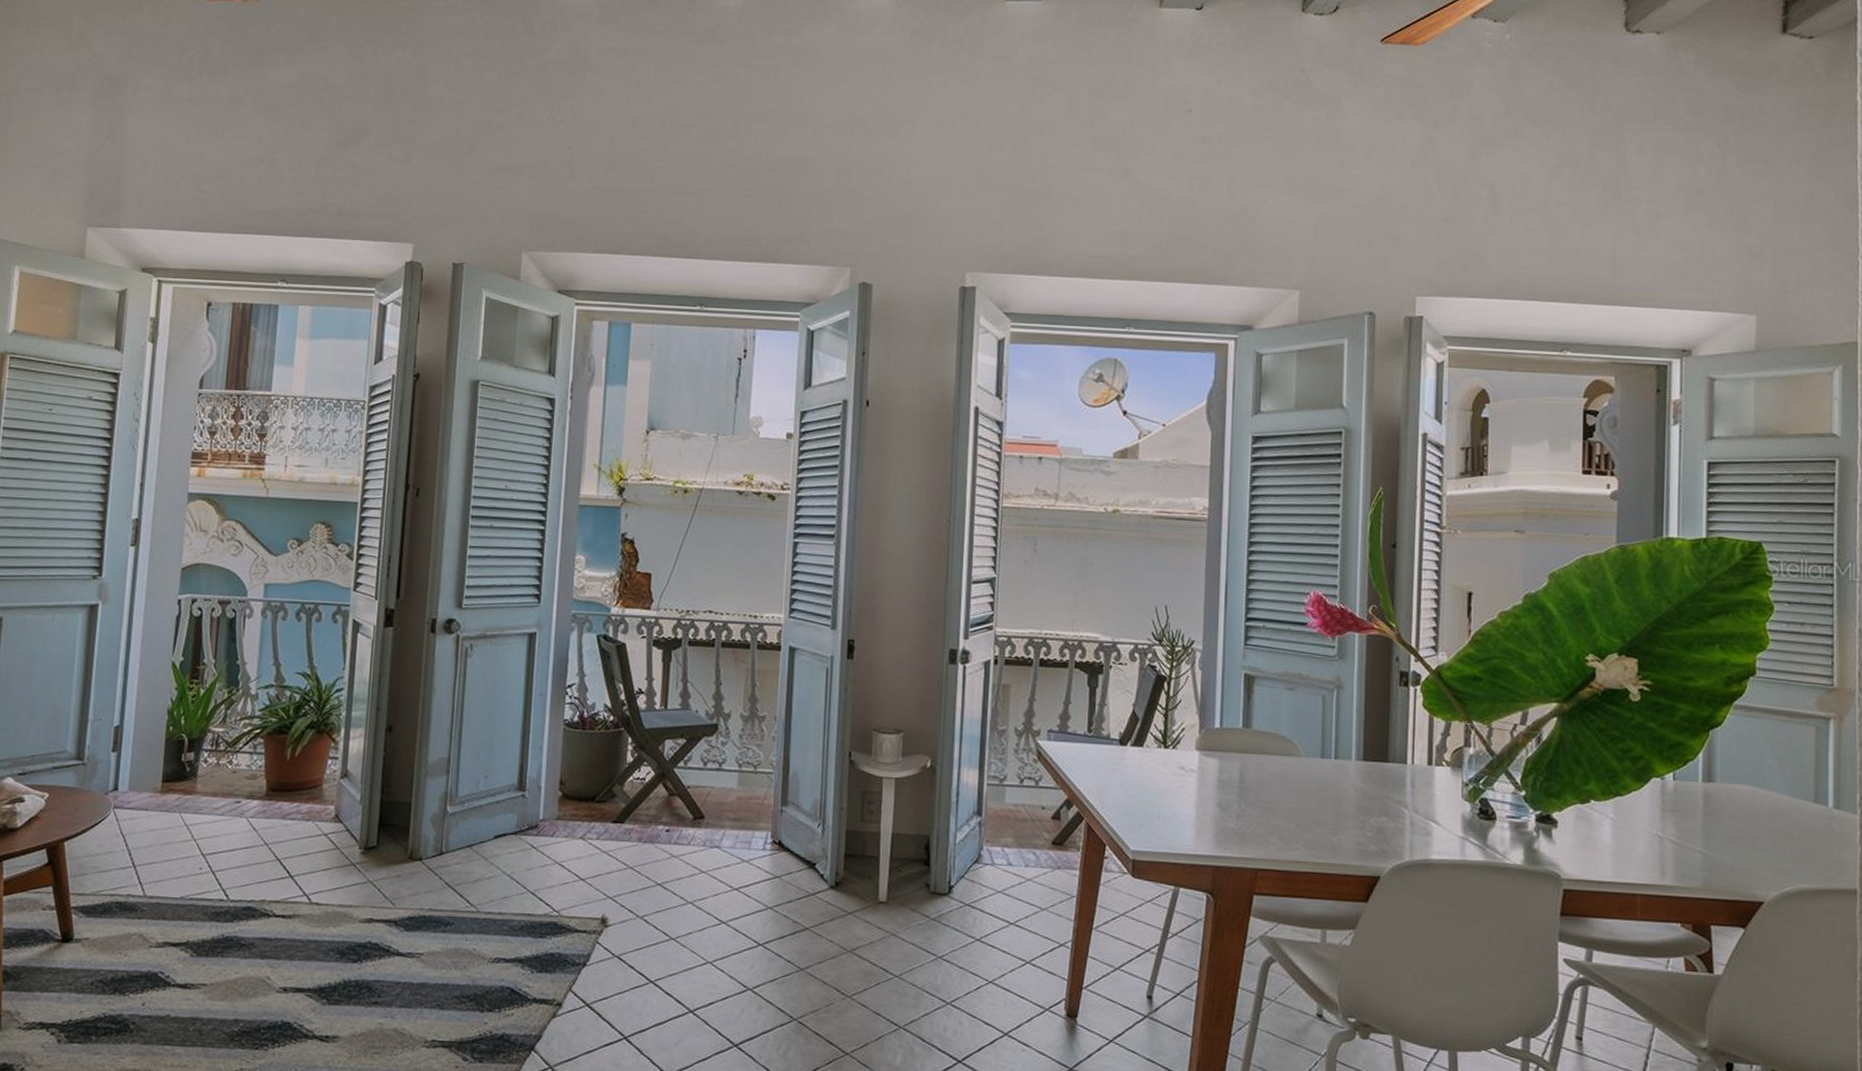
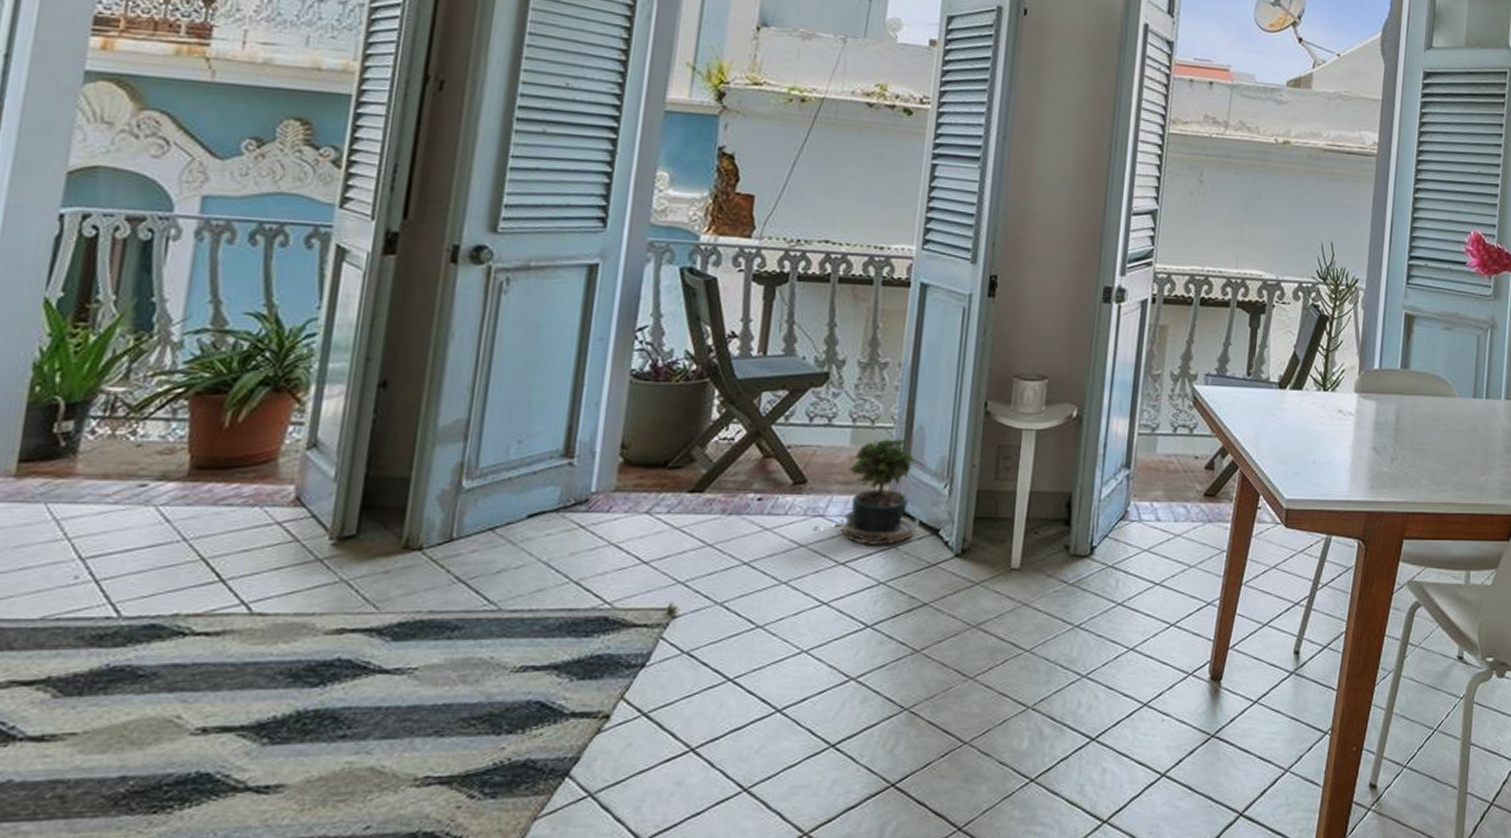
potted plant: none [711,782,798,876] -> present [813,439,919,546]

